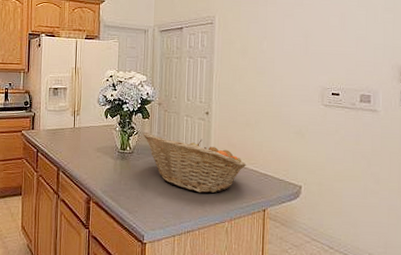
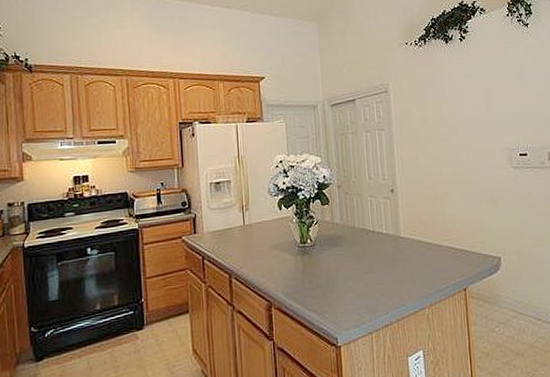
fruit basket: present [143,133,247,193] -> none [324,219,441,281]

